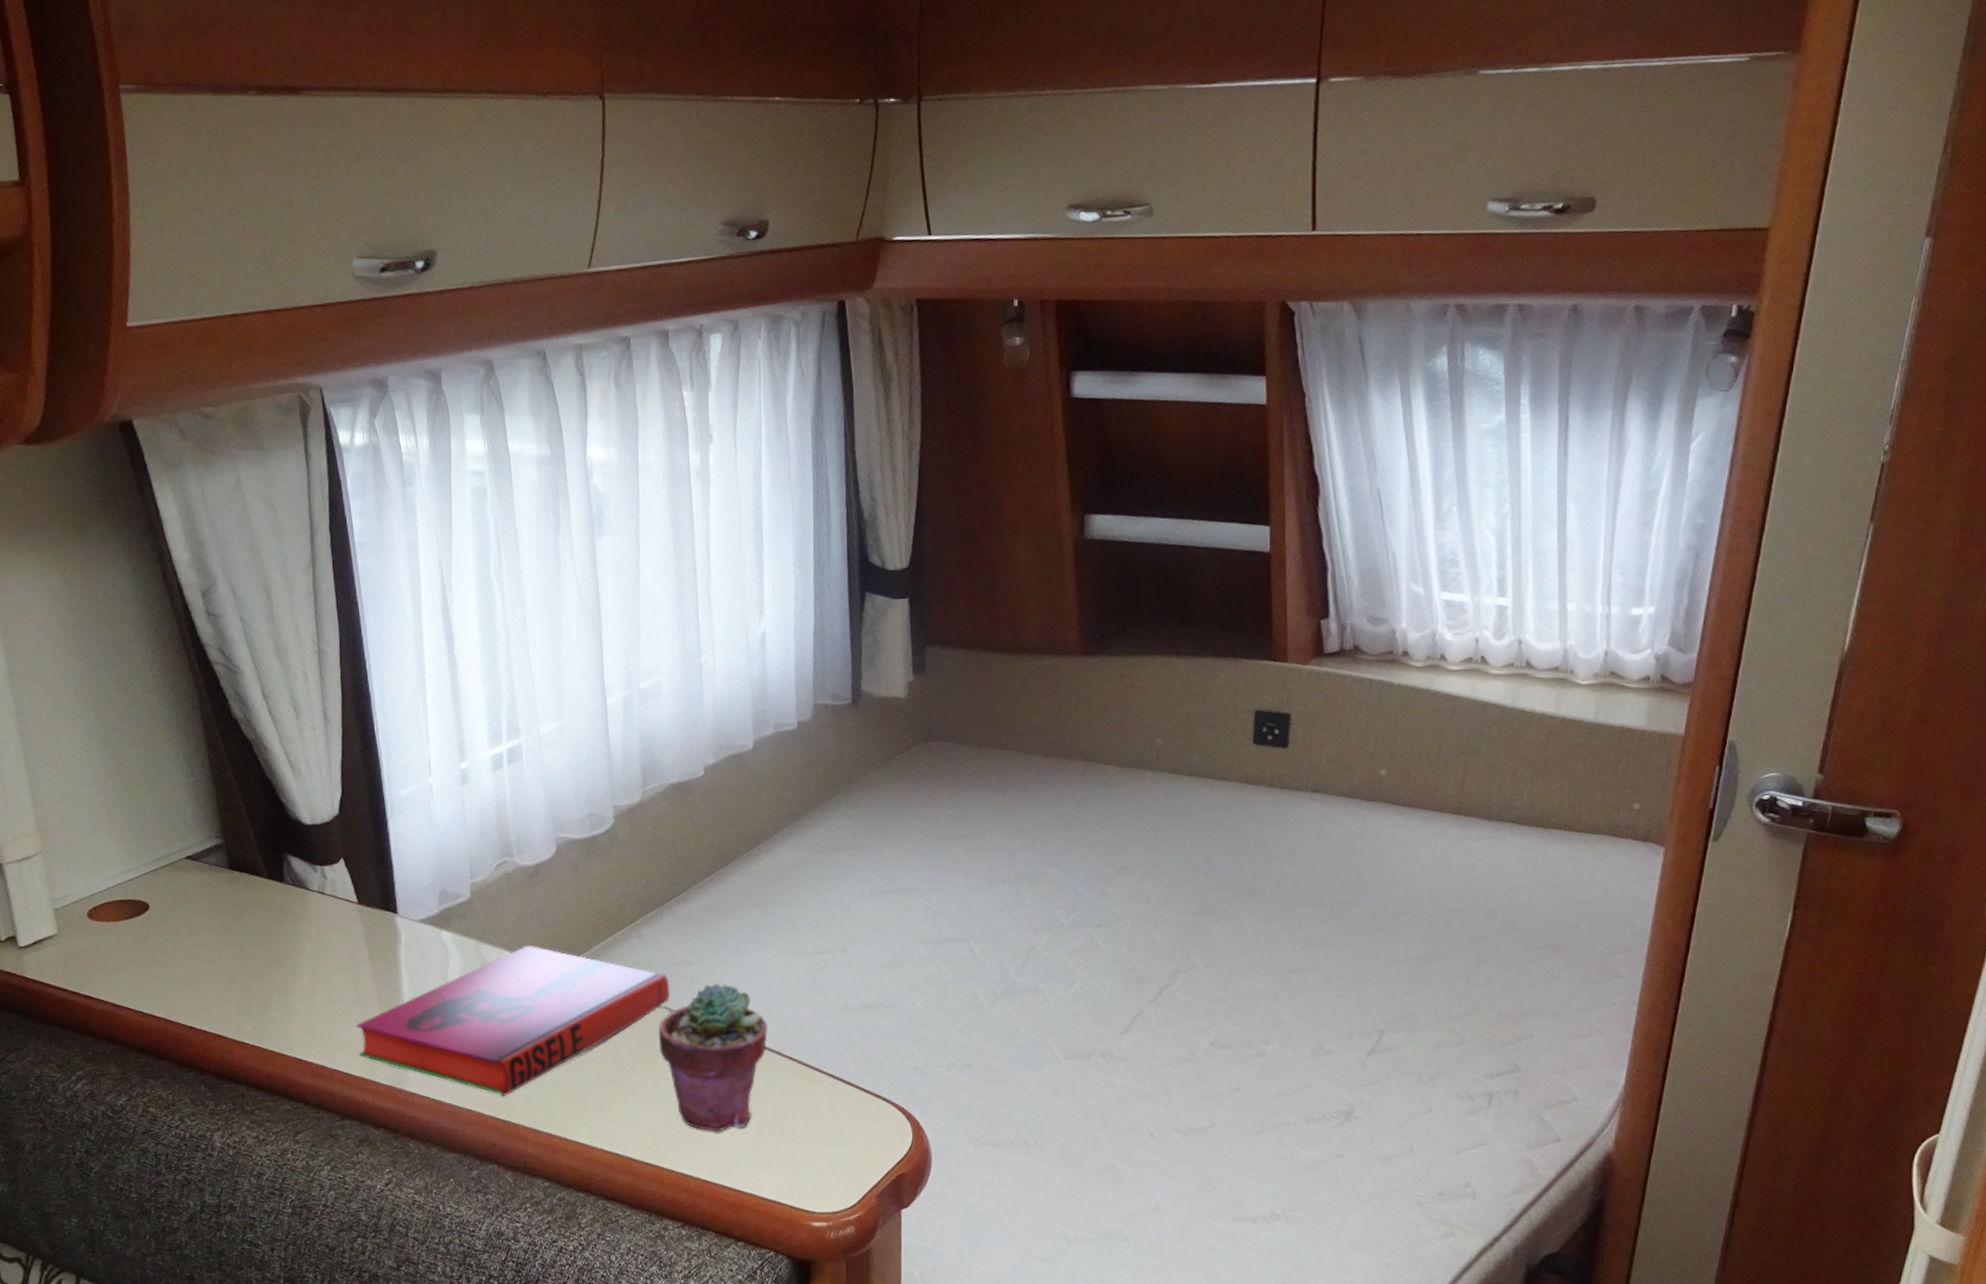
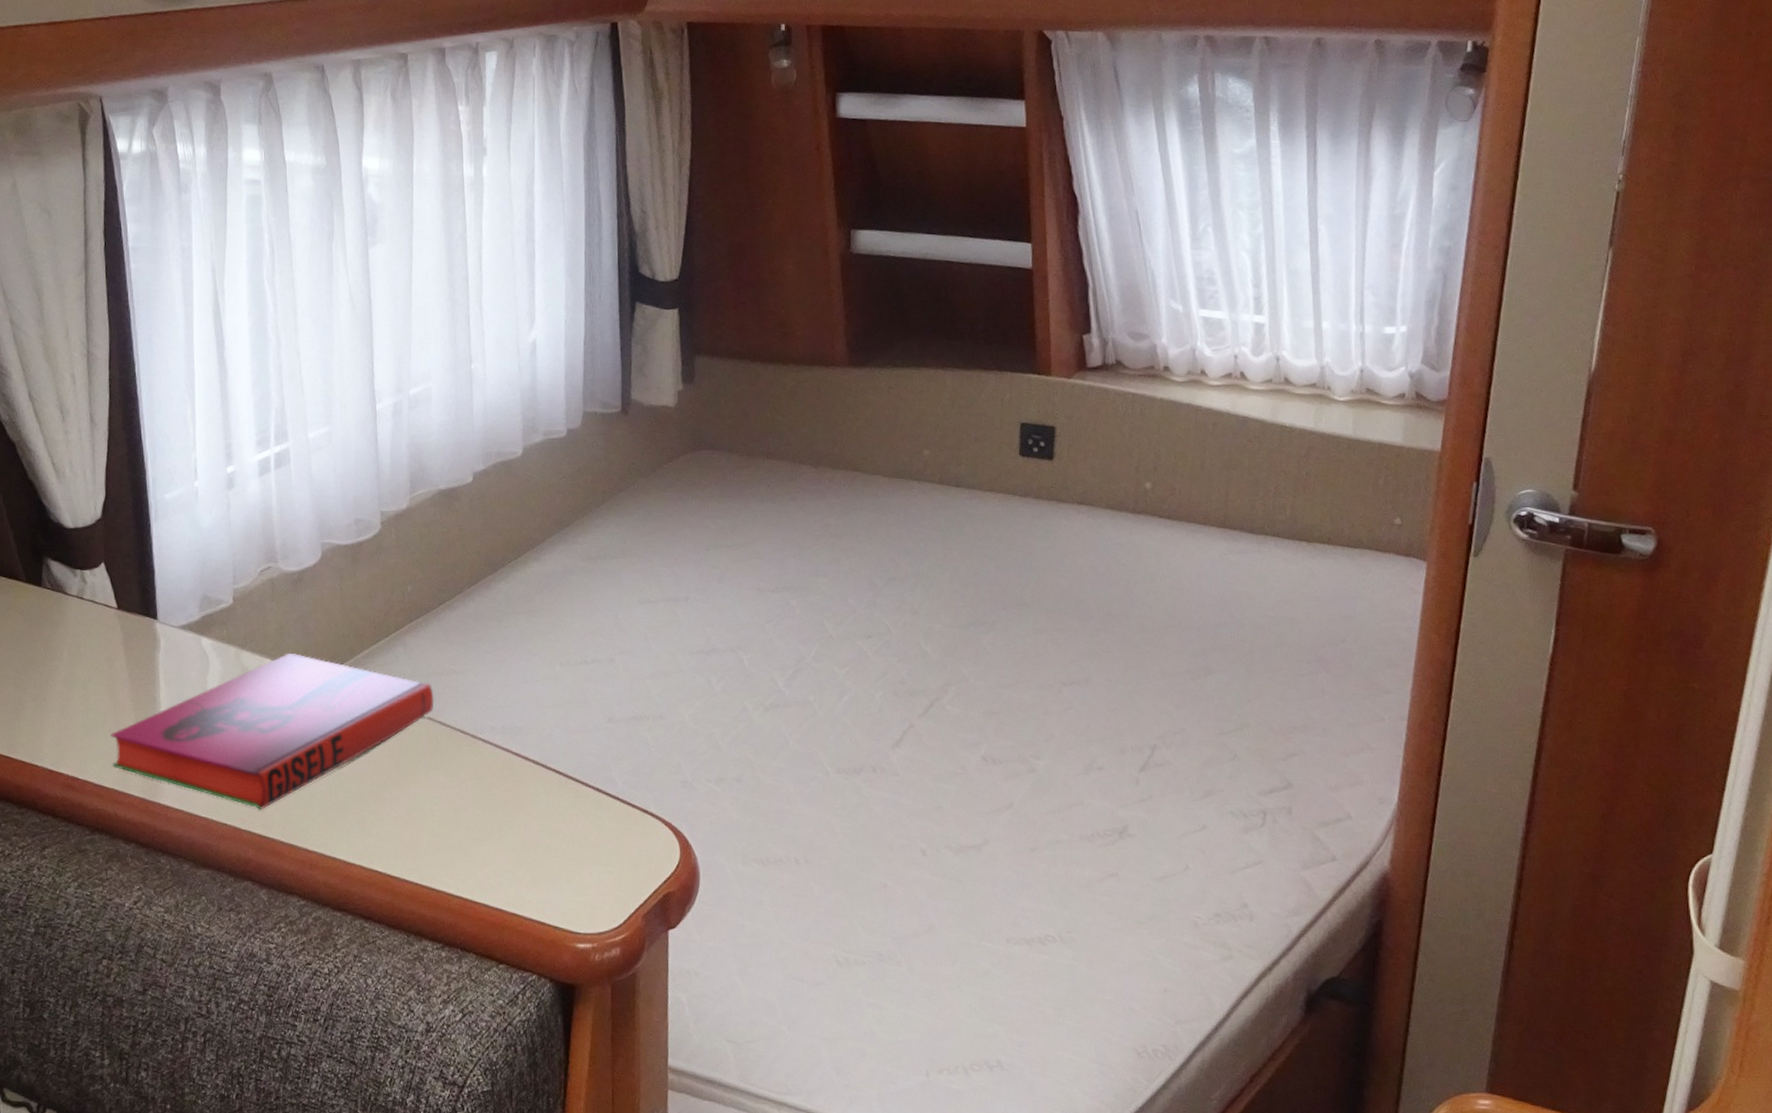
potted succulent: present [658,983,768,1132] -> none [421,693,534,848]

